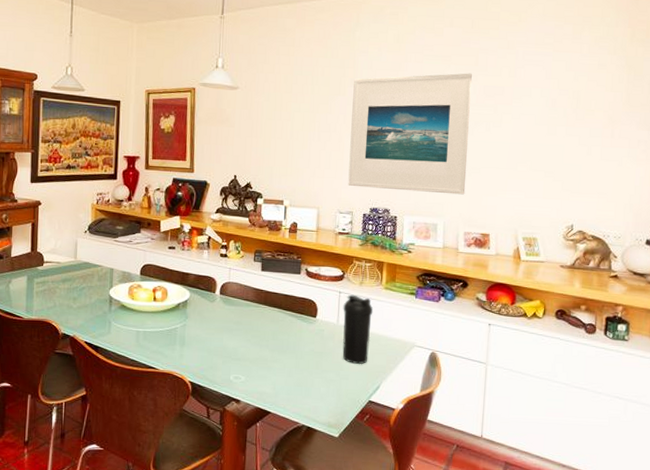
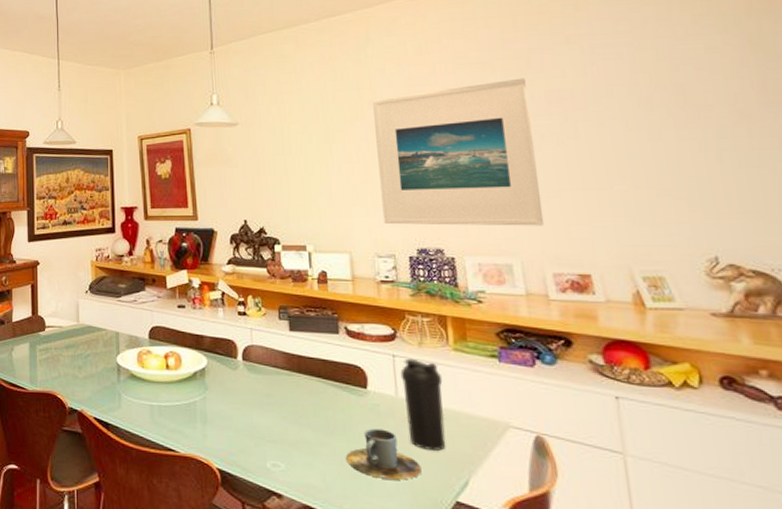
cup: none [292,348,348,386] -> present [345,428,422,480]

